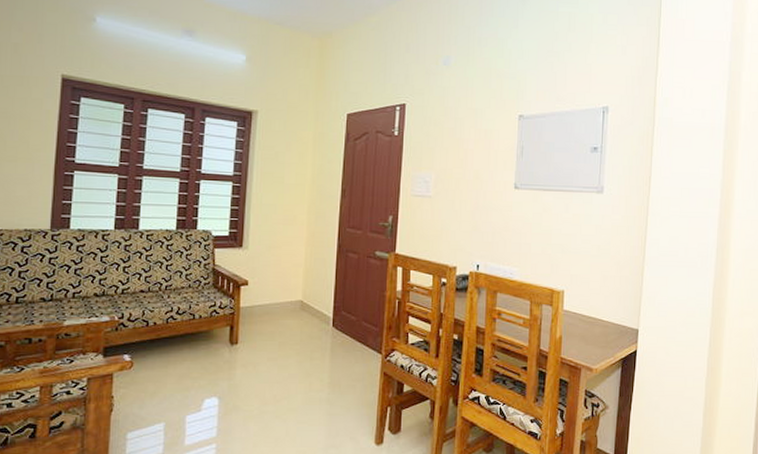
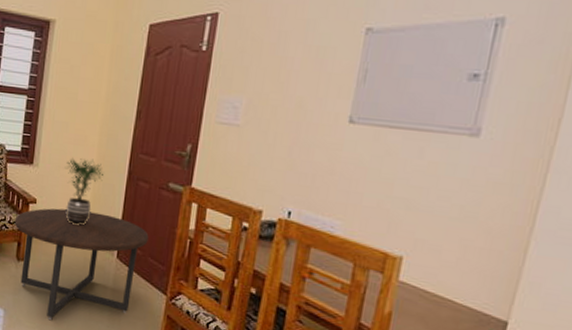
coffee table: none [225,286,361,400] -> present [14,208,149,321]
potted plant: none [275,236,314,301] -> present [64,157,104,226]

